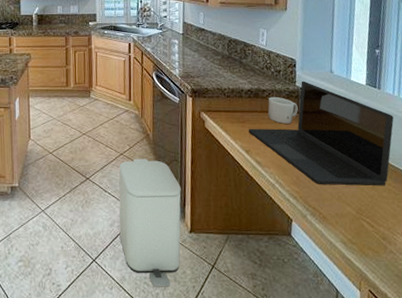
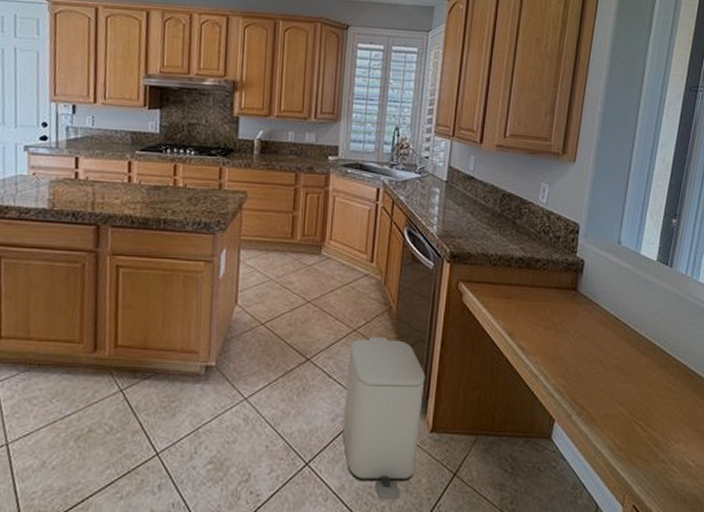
laptop: present [248,81,394,186] -> none [514,251,683,383]
mug: present [267,96,298,124] -> none [540,268,576,303]

